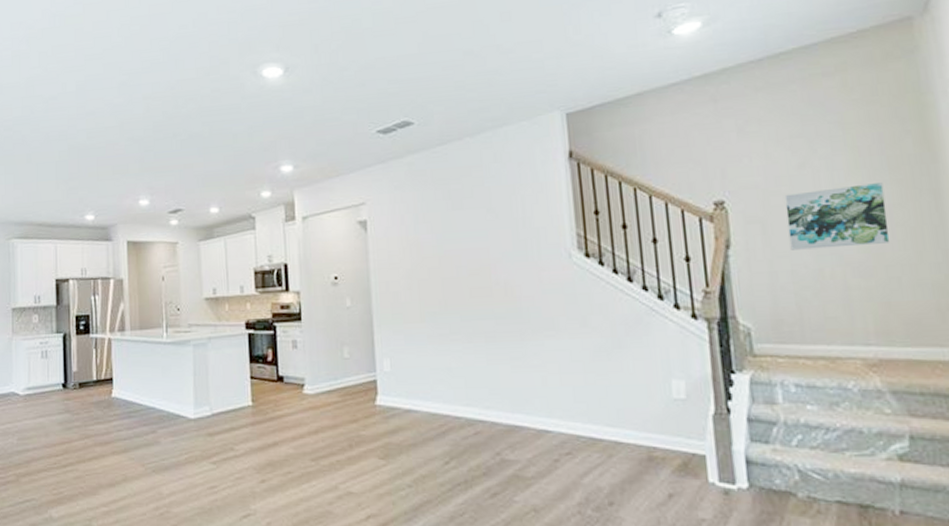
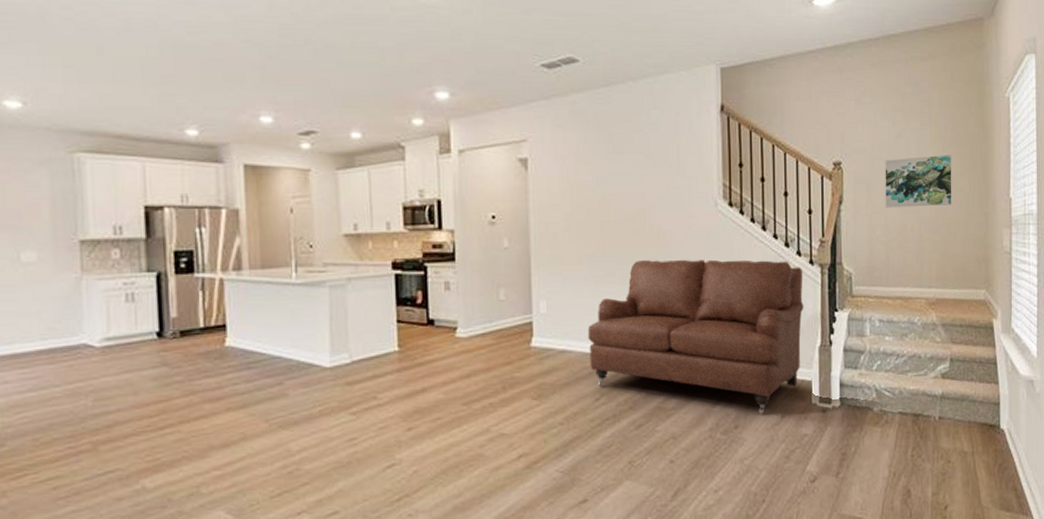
sofa: none [433,315,689,491] -> present [587,259,804,414]

